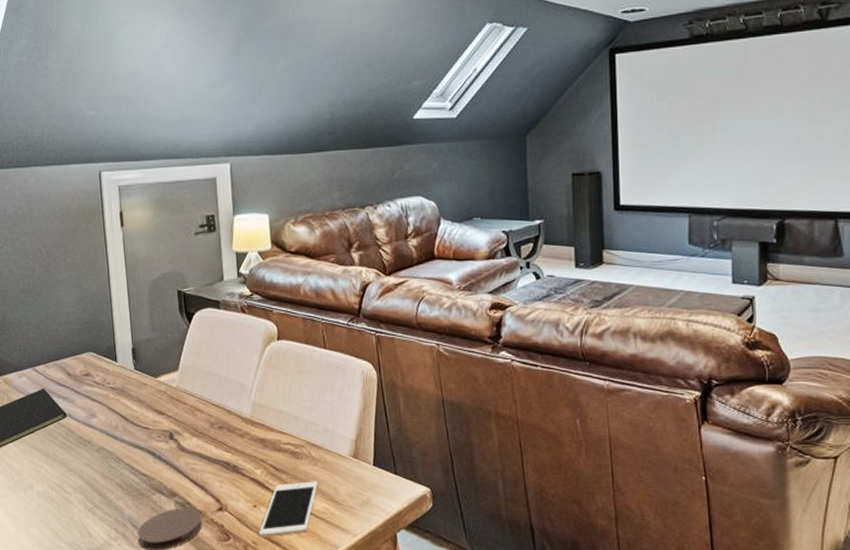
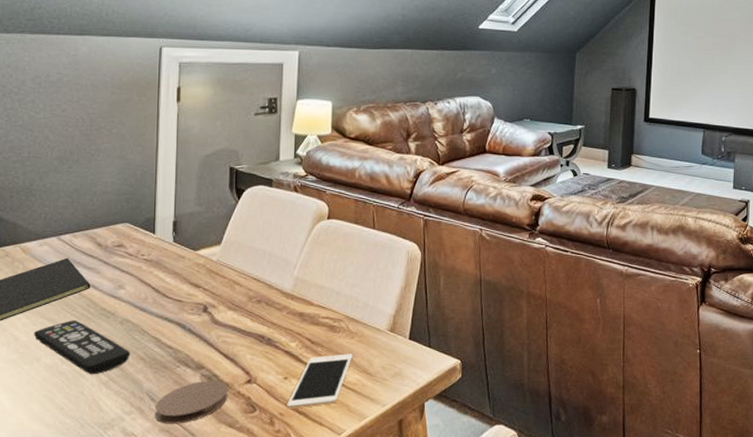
remote control: none [24,448,110,502] -> present [33,320,131,375]

